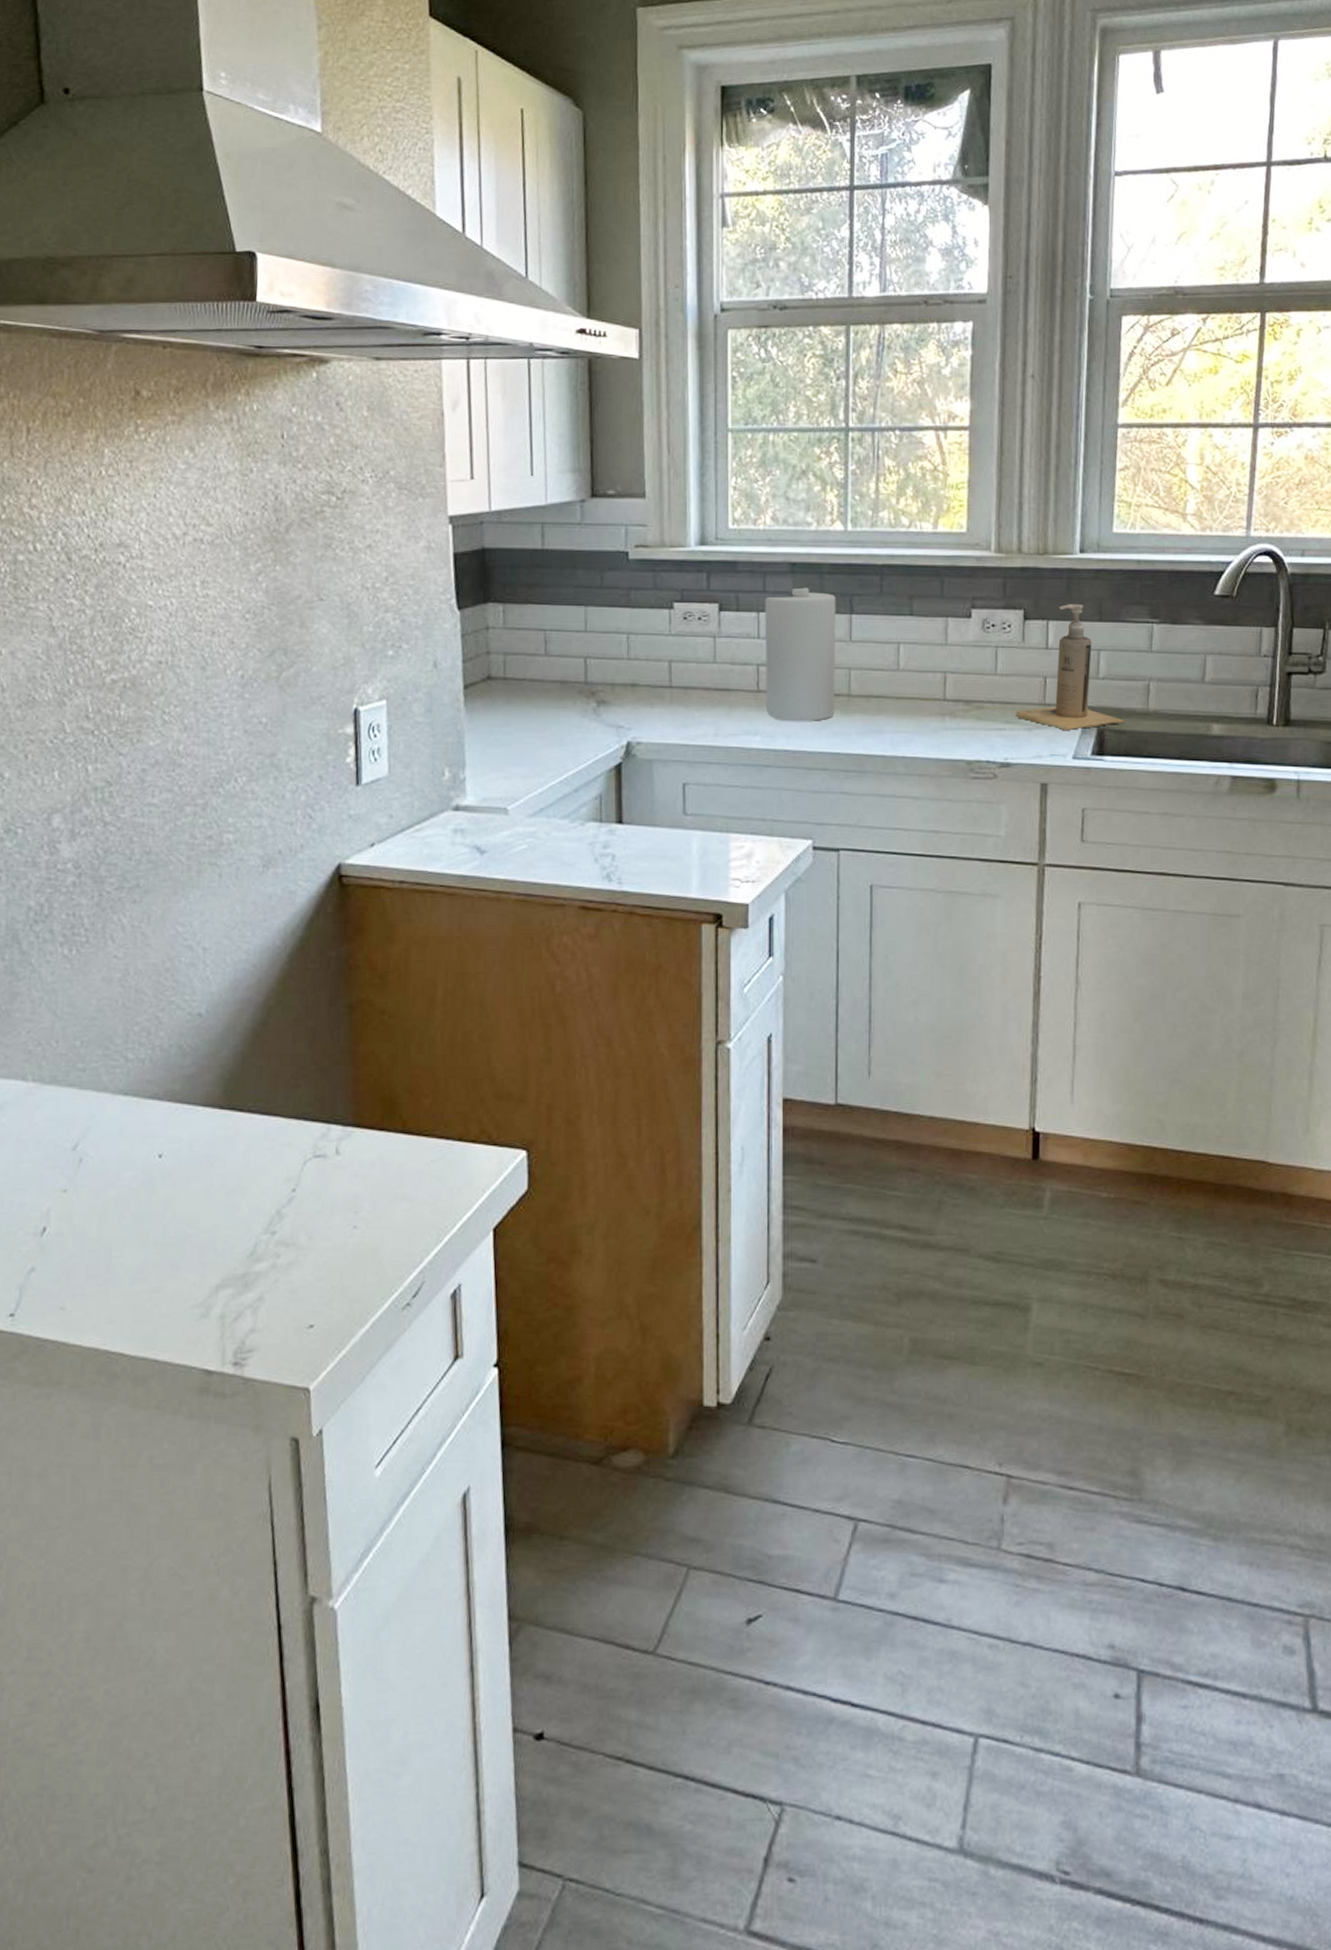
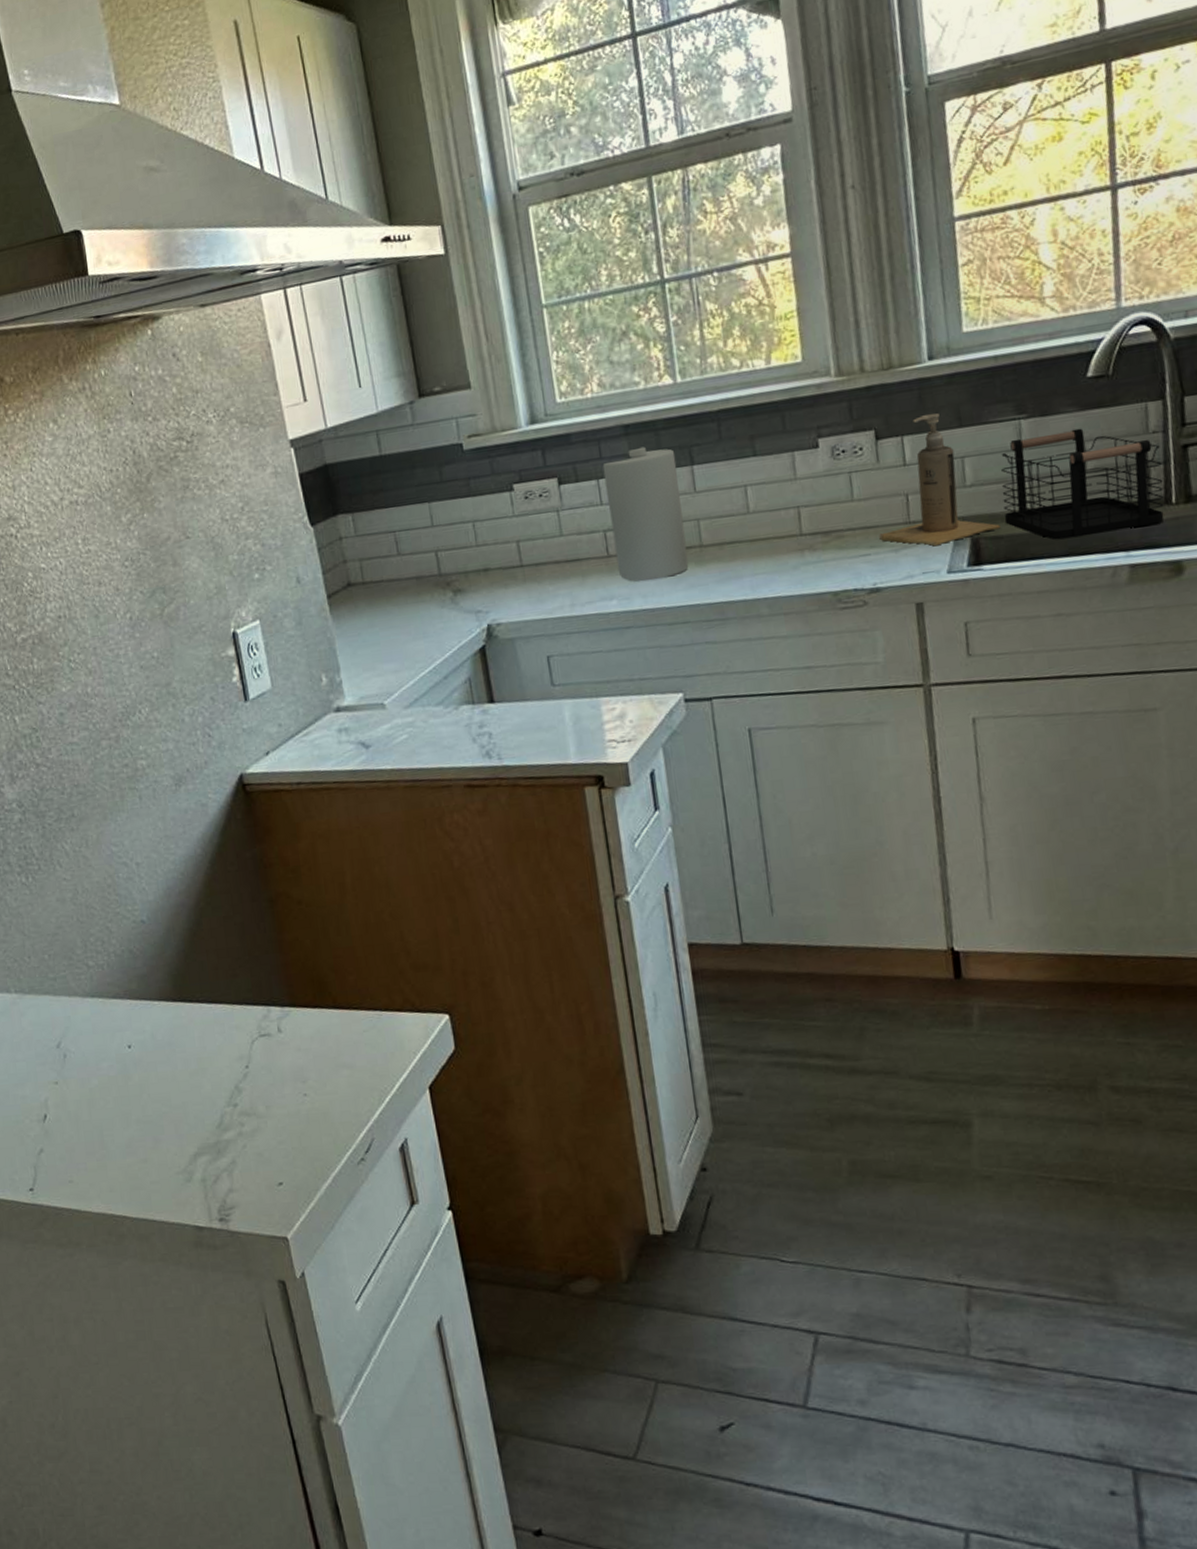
dish rack: none [1129,641,1269,743] -> present [1001,428,1164,541]

